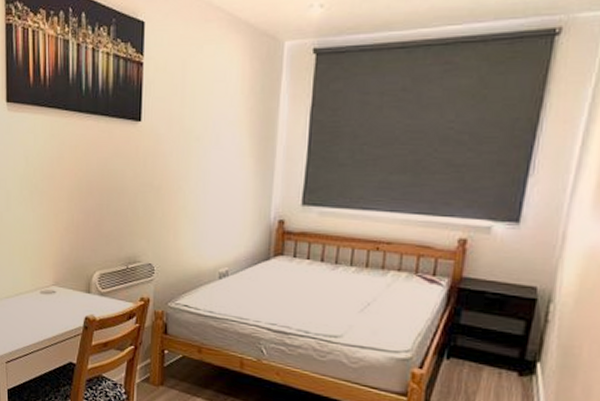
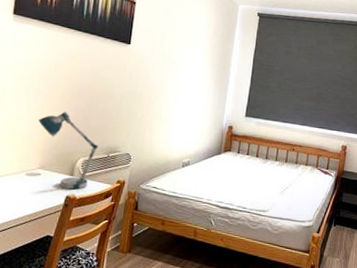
desk lamp: none [47,215,115,310] -> present [38,111,98,190]

